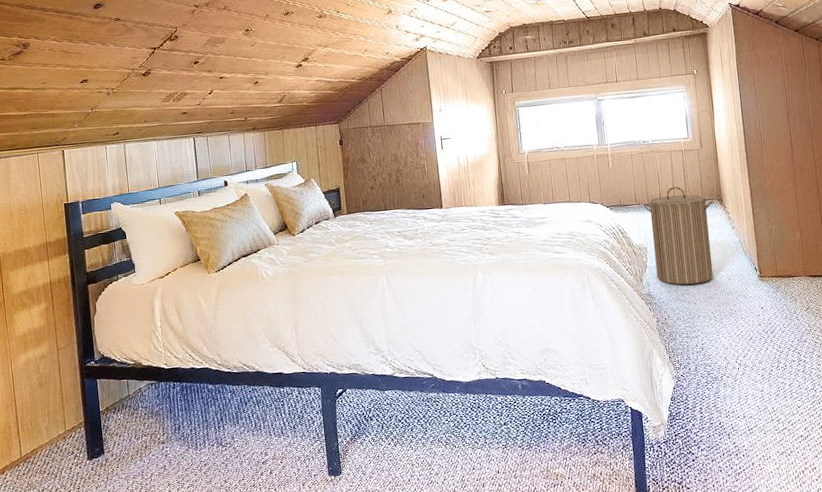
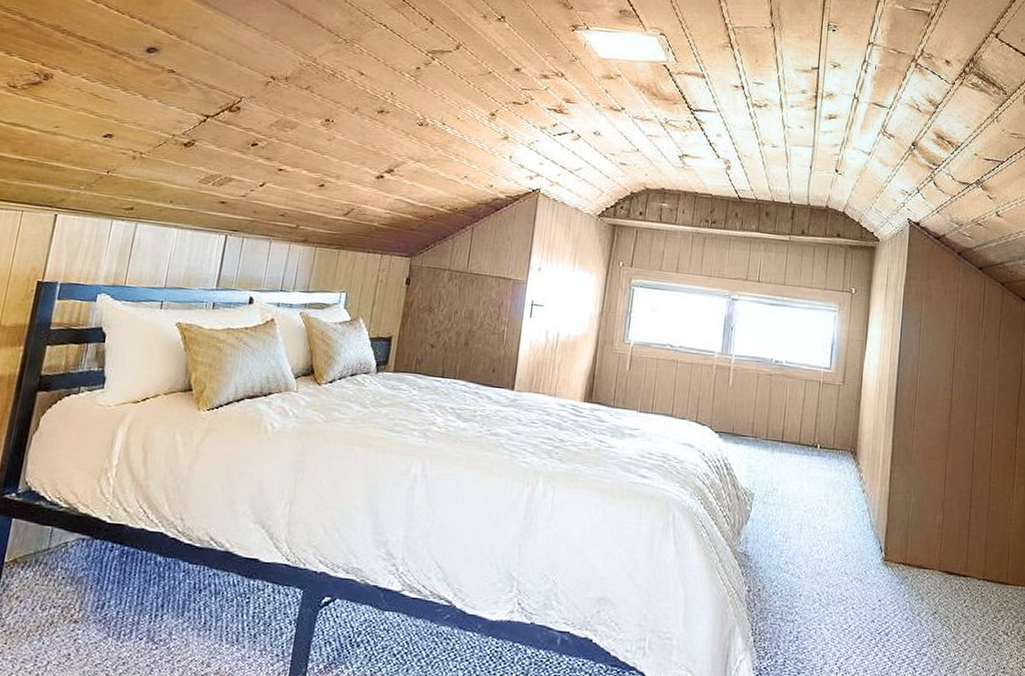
laundry hamper: present [644,186,714,285] -> none [759,425,845,553]

